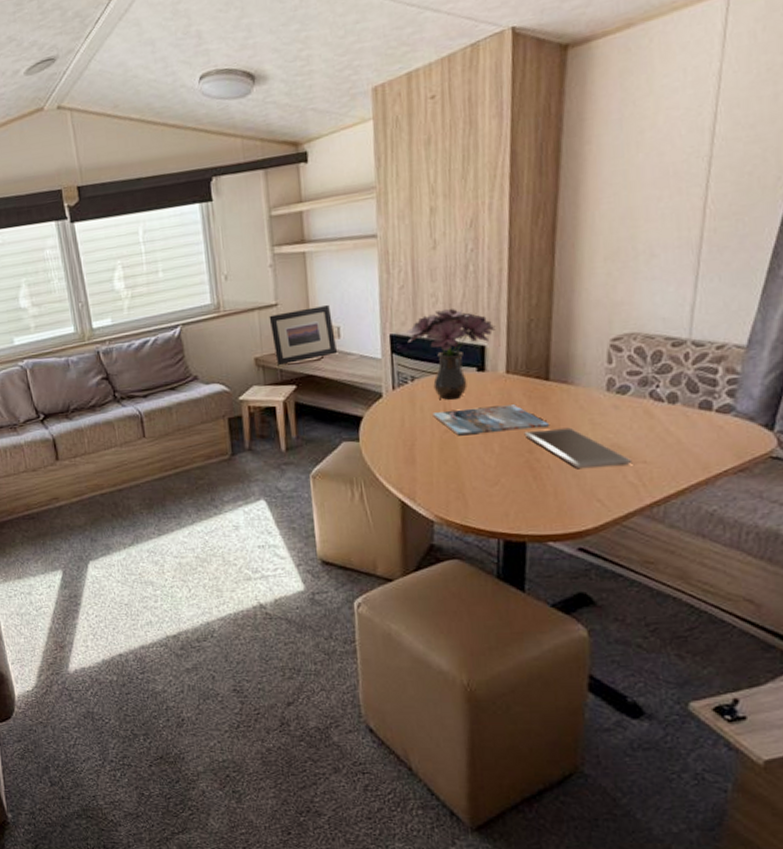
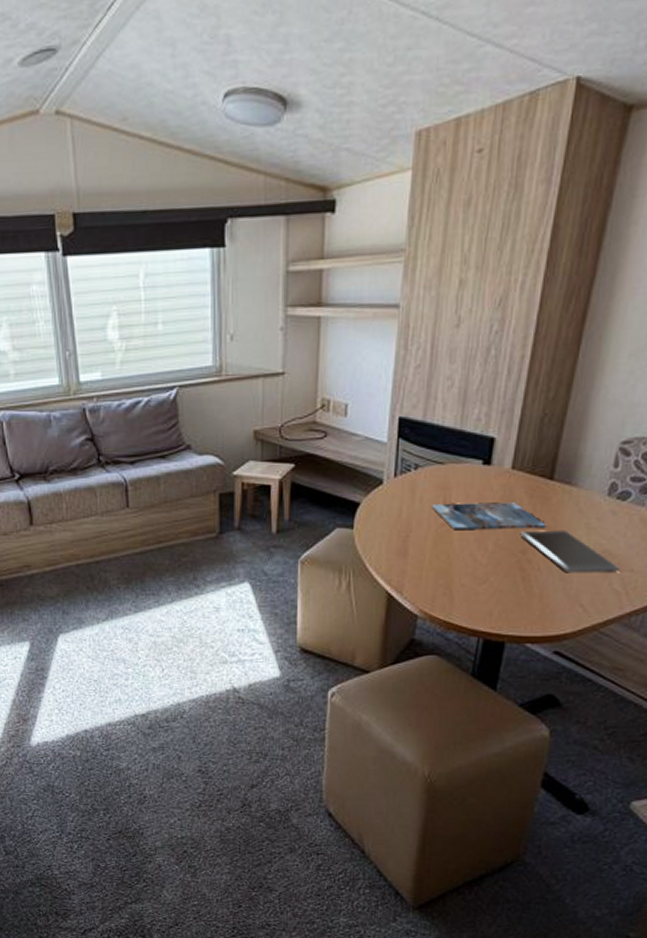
picture frame: present [269,305,338,366] -> none [273,379,343,441]
flower arrangement: present [406,308,496,401] -> none [416,394,509,493]

